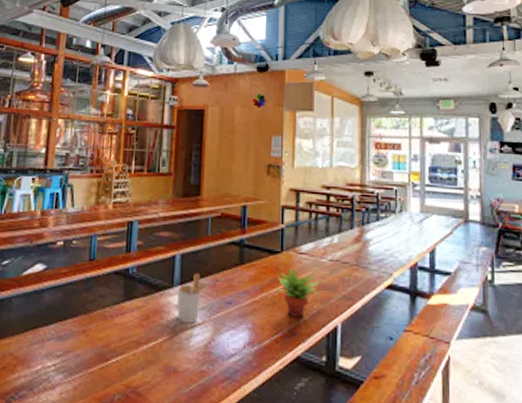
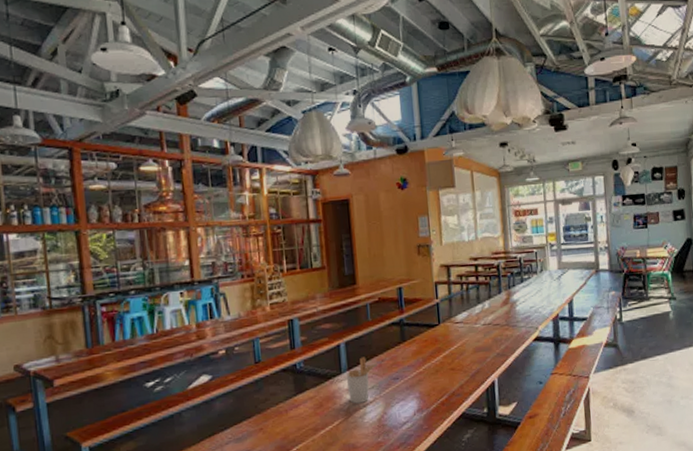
succulent plant: present [277,267,320,318] -> none [437,337,477,380]

